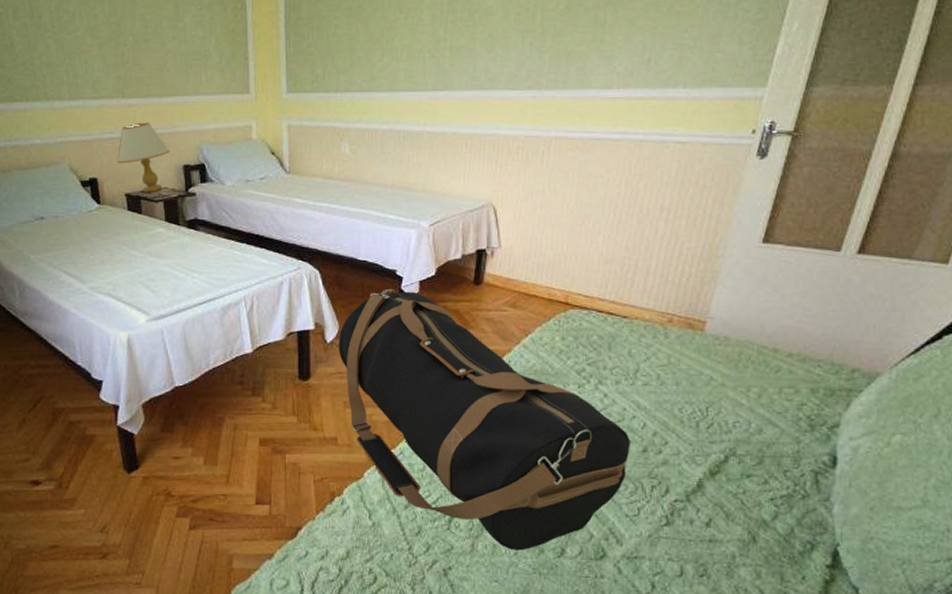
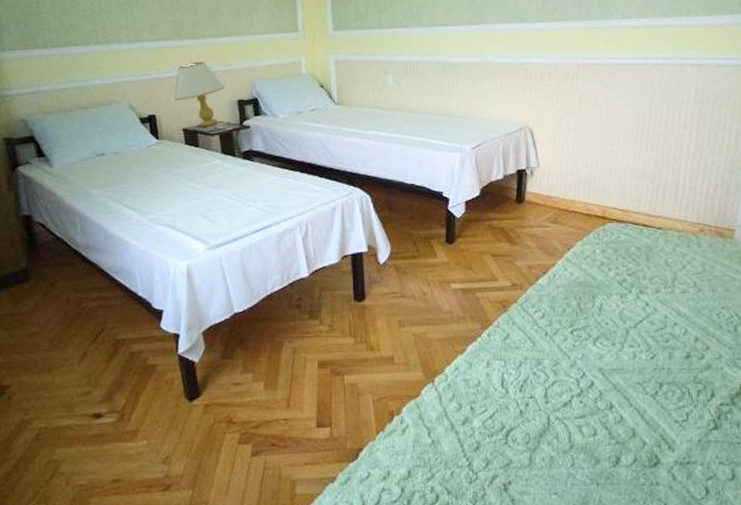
duffel bag: present [338,288,630,551] -> none [390,209,674,462]

